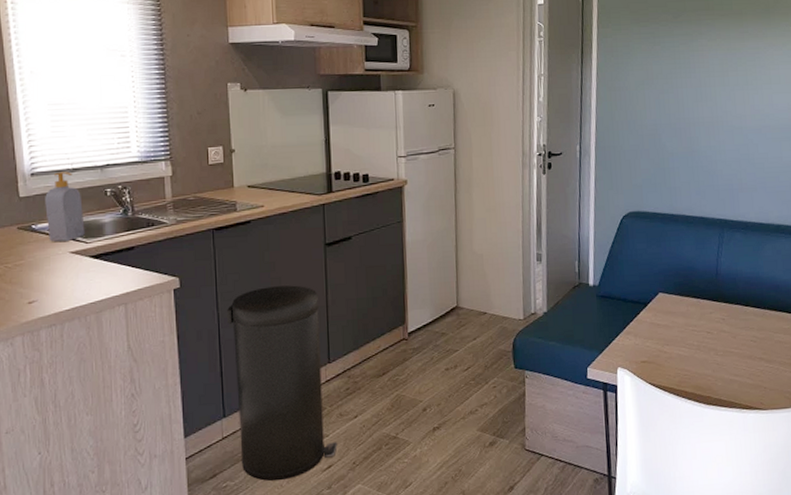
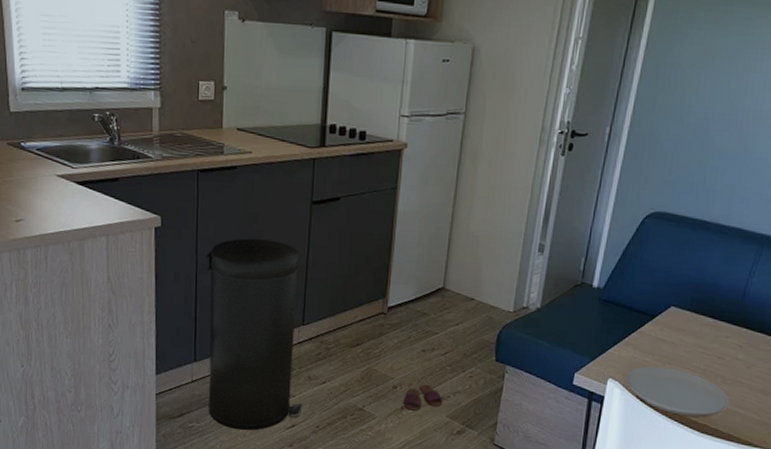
soap bottle: present [45,171,85,242] -> none [34,90,72,164]
slippers: none [434,401,472,430] -> present [403,384,443,411]
plate: none [632,349,726,392] -> present [625,366,730,417]

